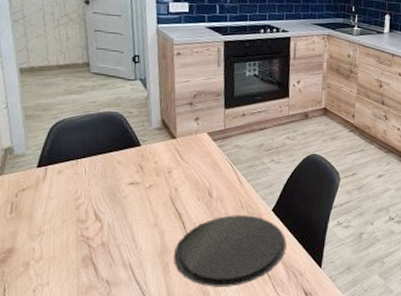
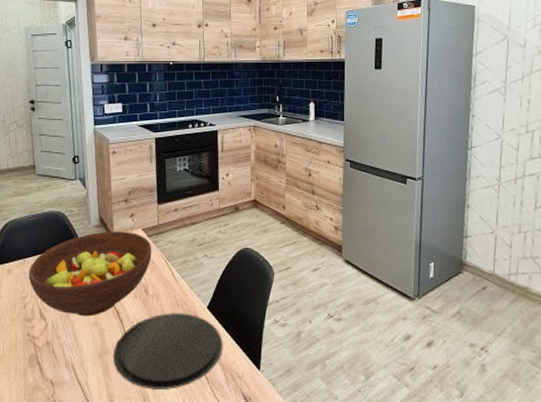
fruit bowl: none [81,134,218,218] -> present [28,231,152,317]

